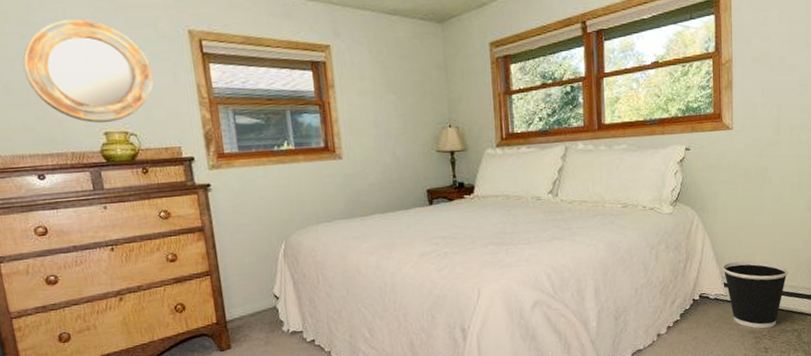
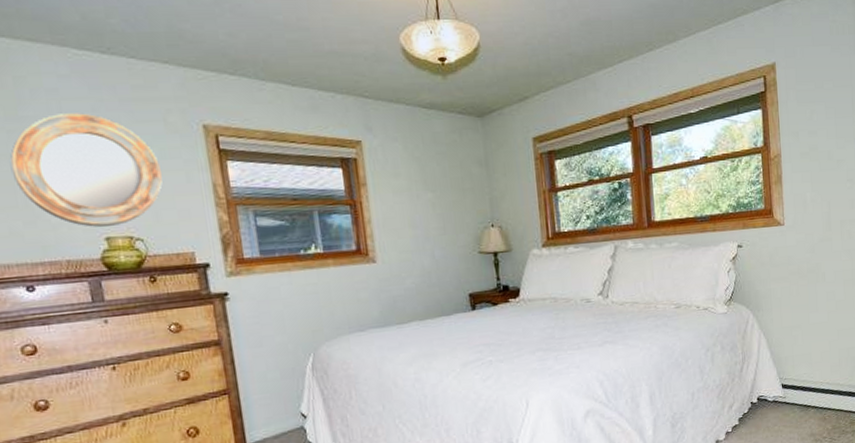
wastebasket: present [722,260,789,329] -> none [780,360,846,431]

